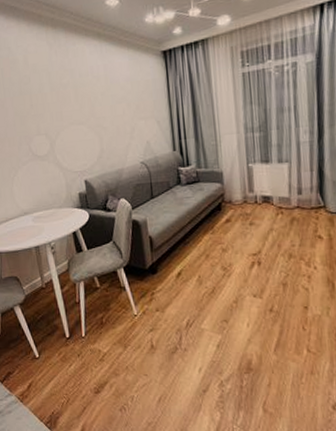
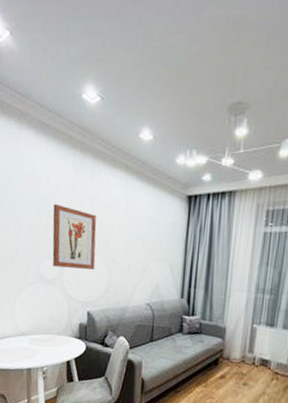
wall art: none [34,81,85,142] -> present [52,203,97,271]

